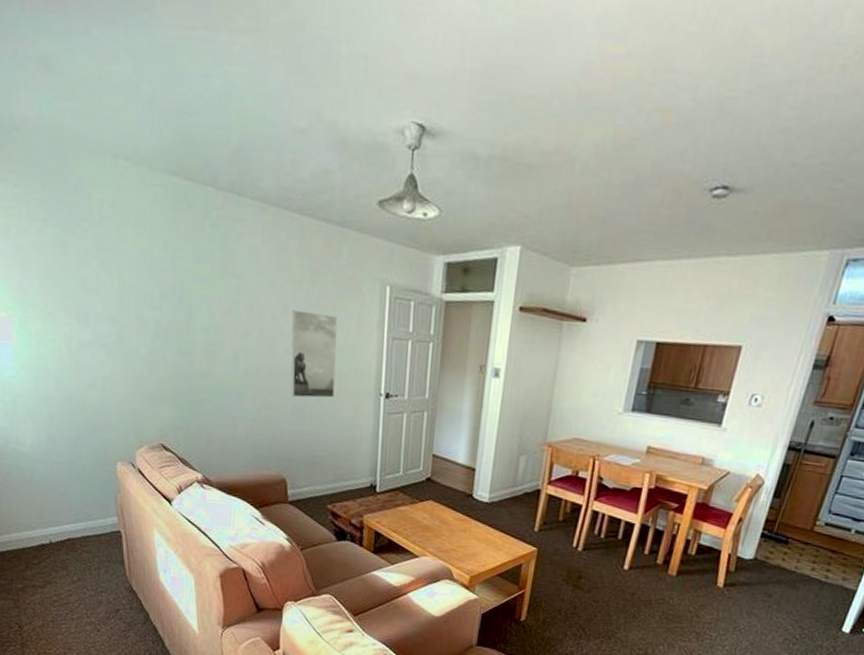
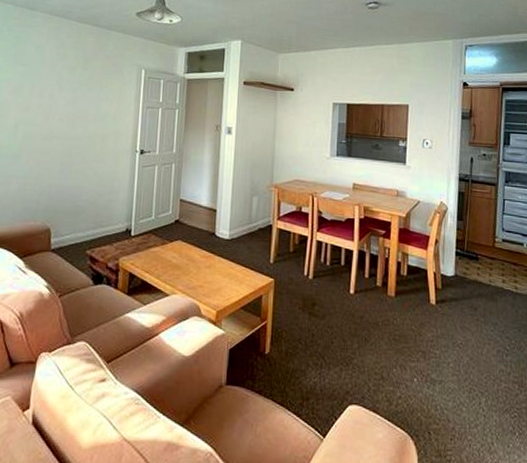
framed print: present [290,310,337,398] -> none [60,88,103,157]

